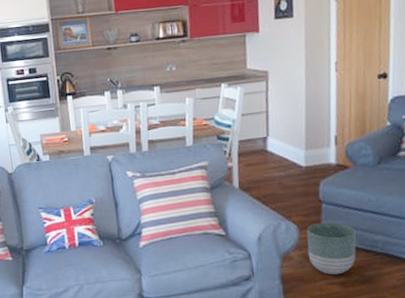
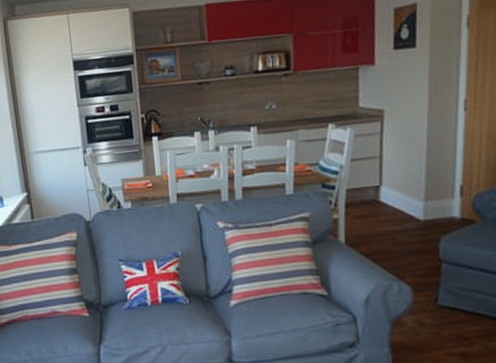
planter: present [307,222,357,275] -> none [422,284,482,345]

